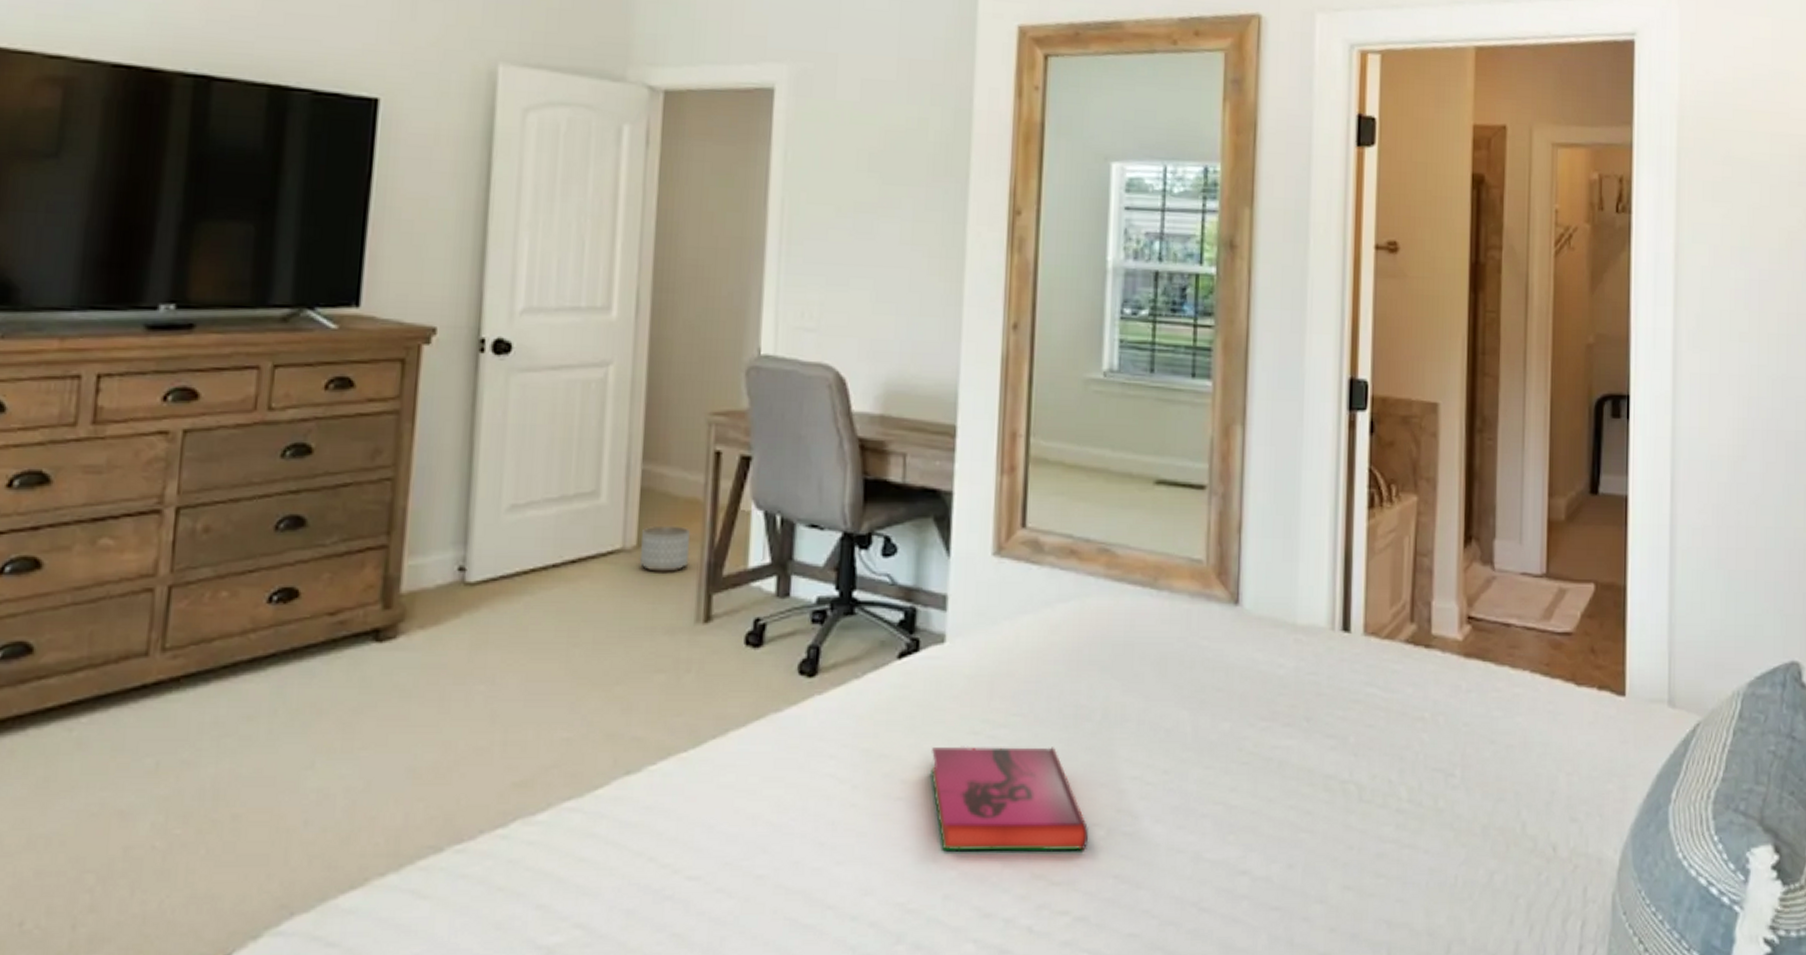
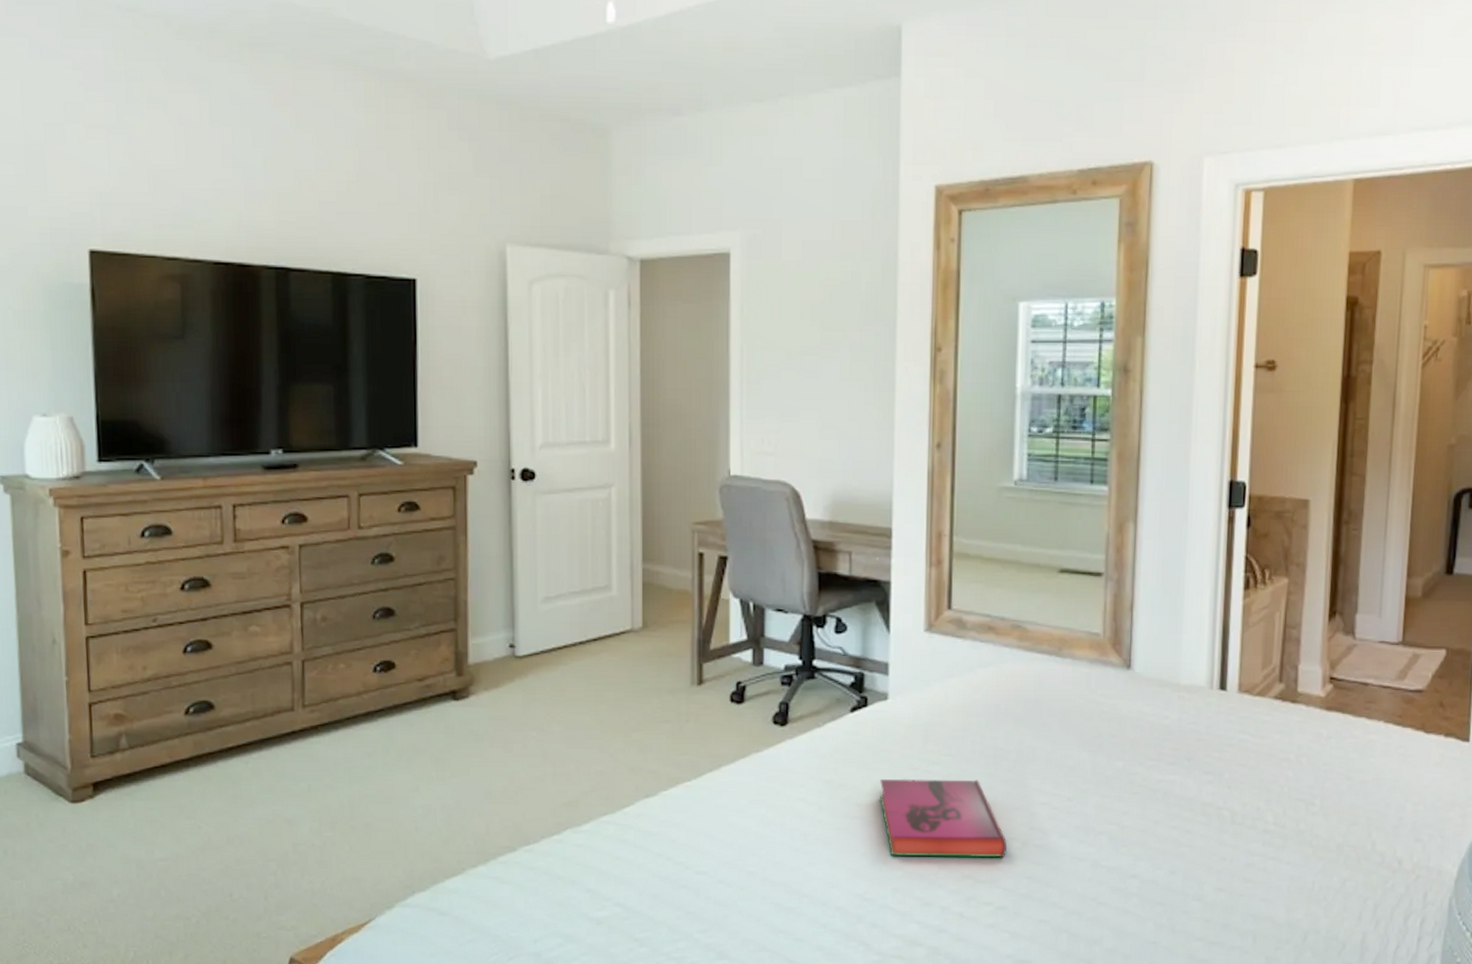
planter: present [640,525,690,572] -> none [646,611,682,647]

